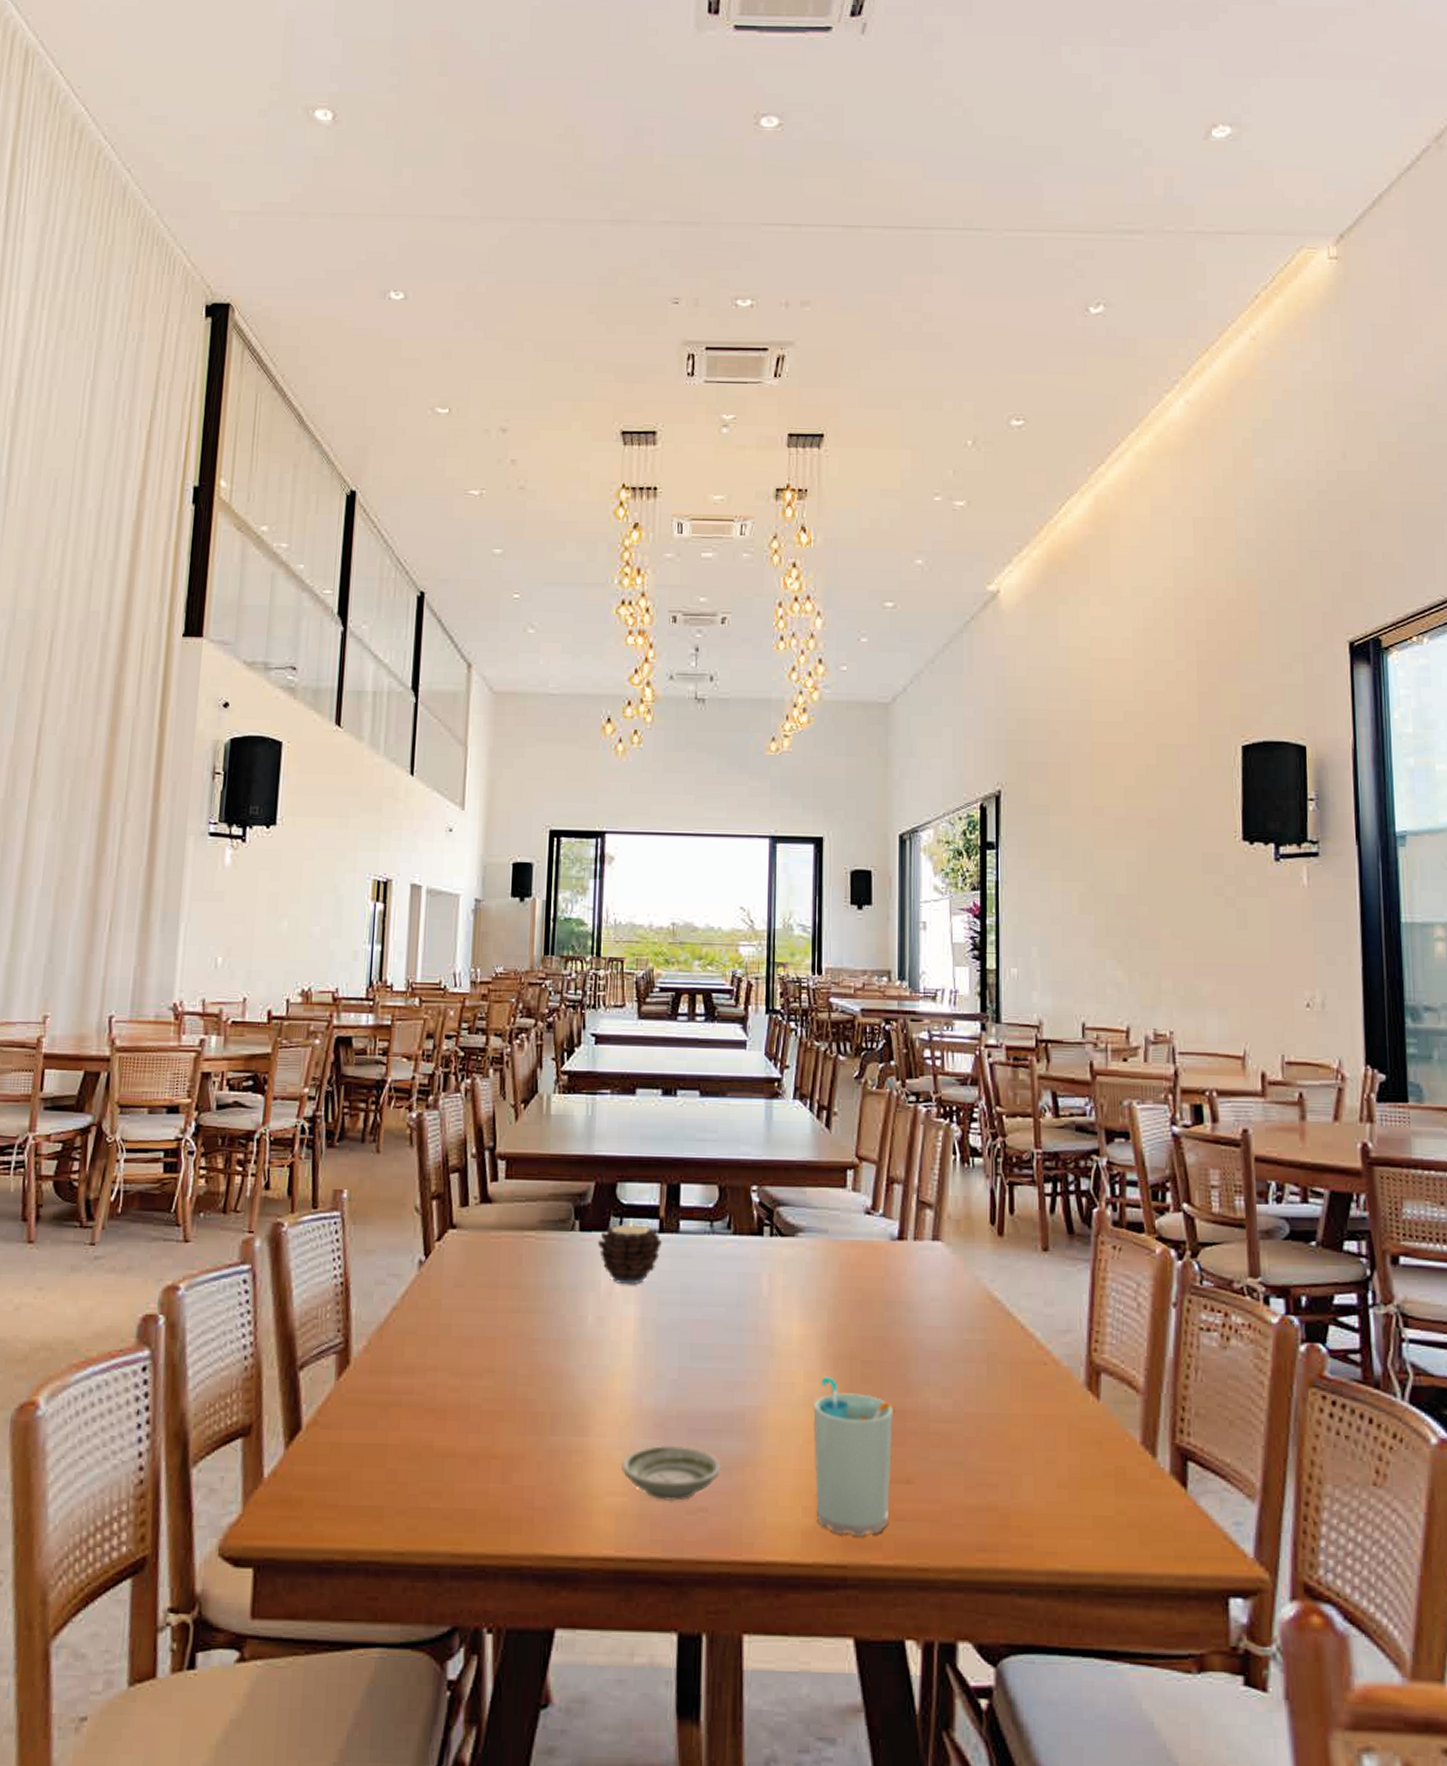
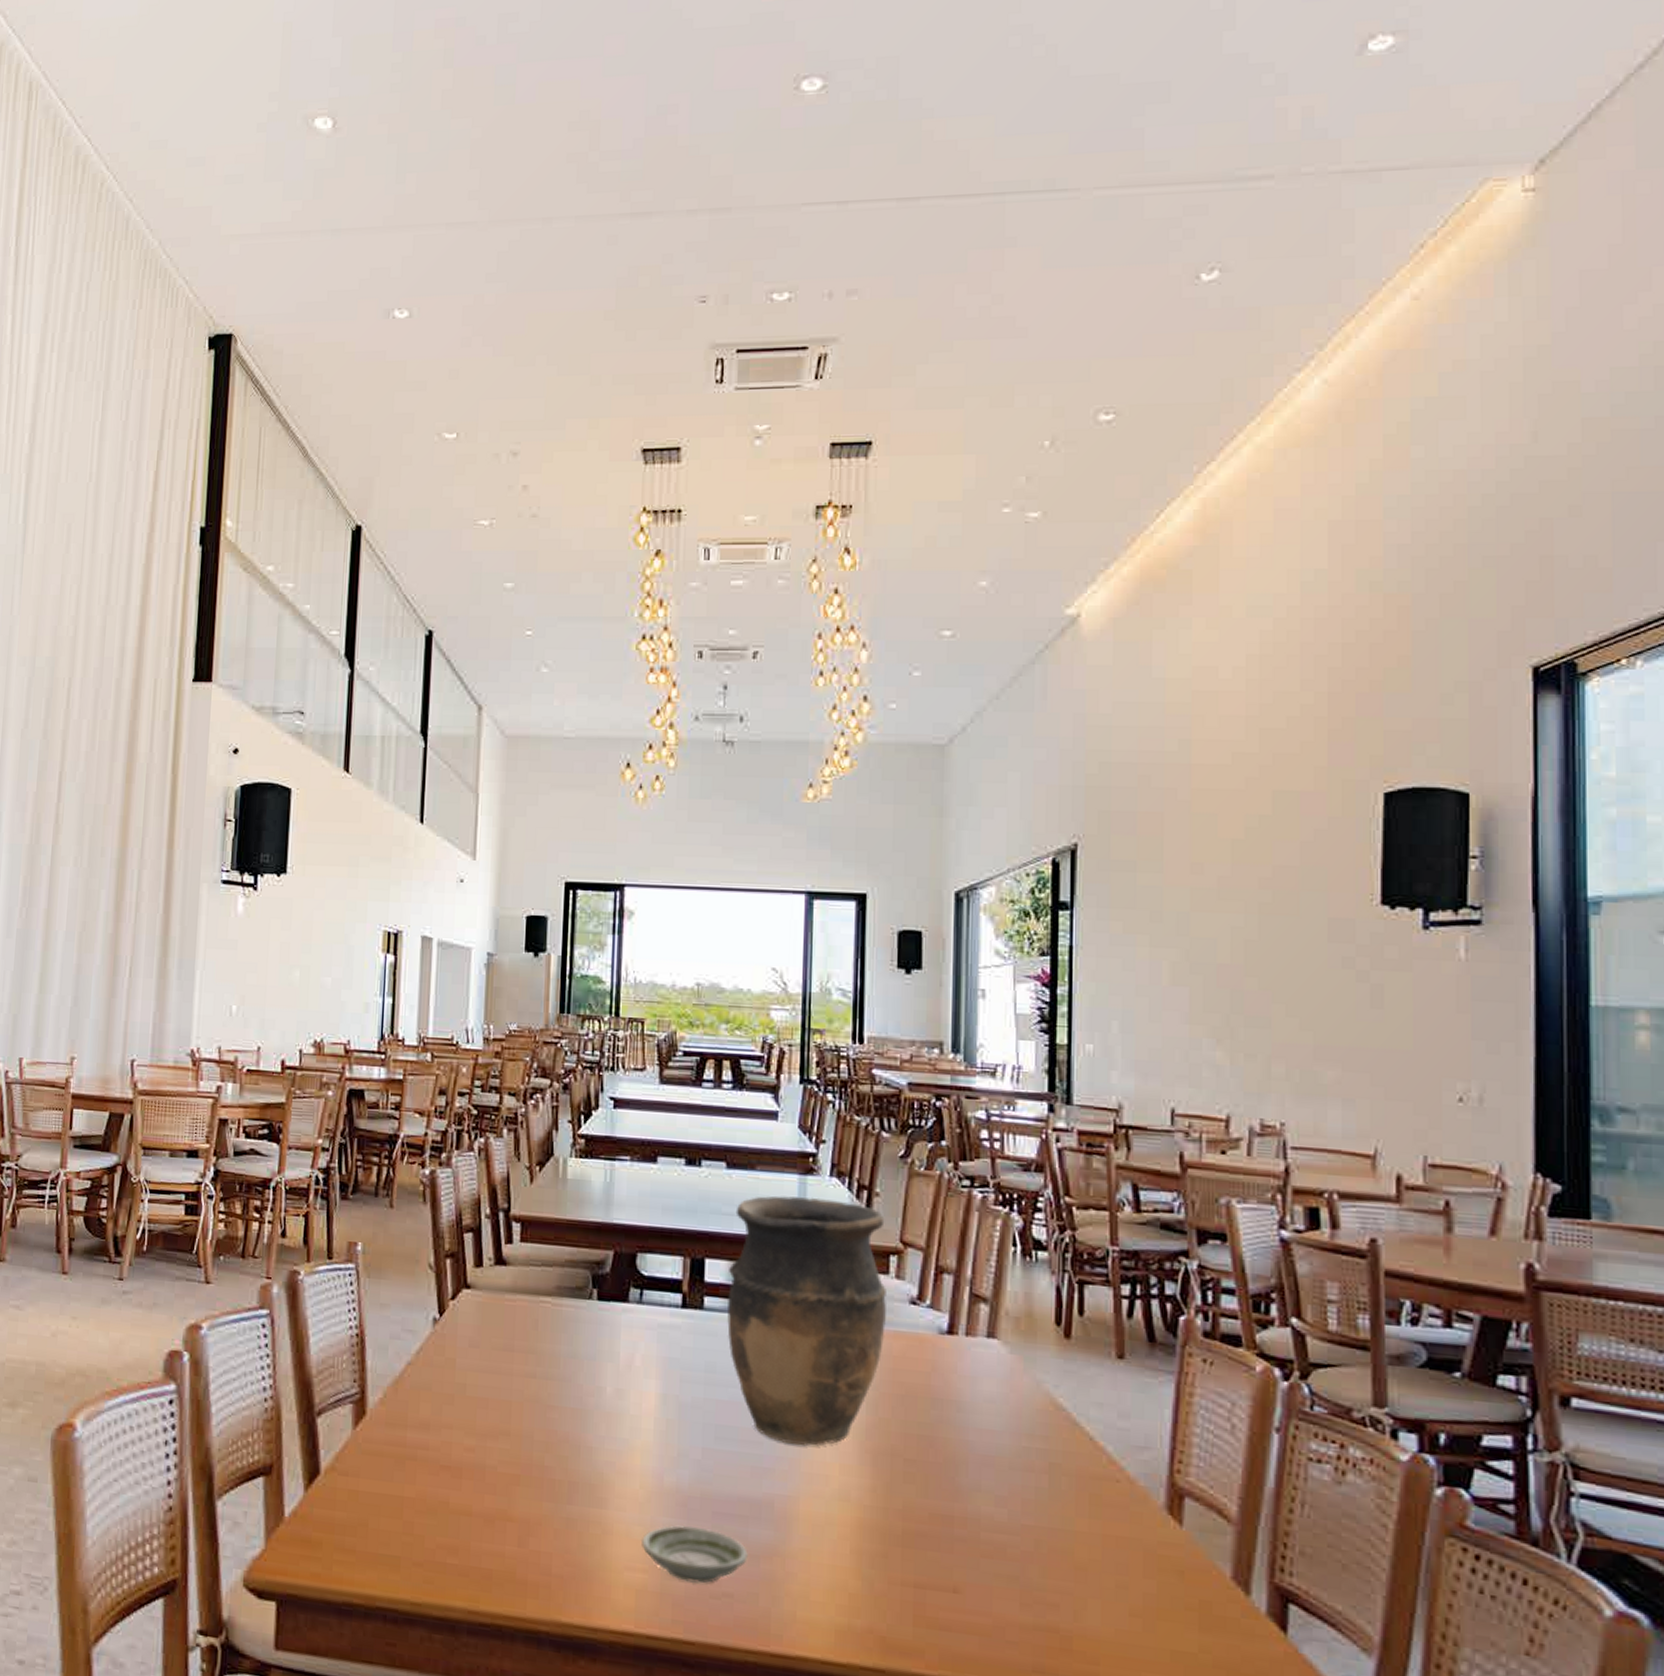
candle: present [597,1218,662,1285] -> none [616,1291,685,1360]
vase: none [701,1119,844,1357] -> present [727,1195,886,1446]
cup: present [813,1376,895,1538] -> none [849,1471,941,1644]

